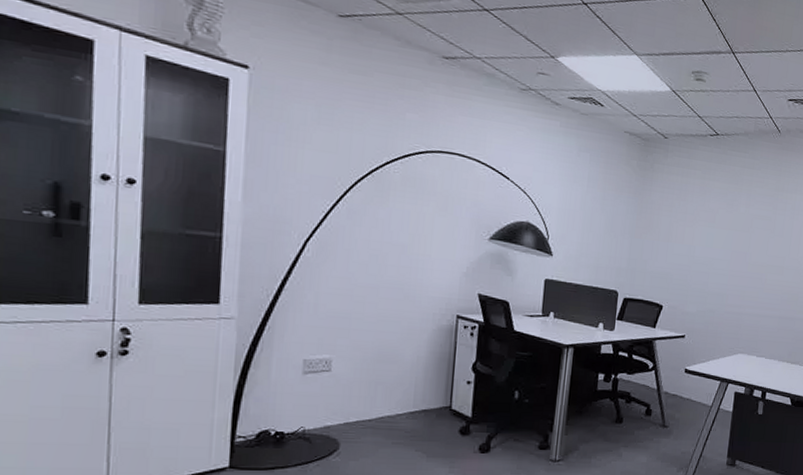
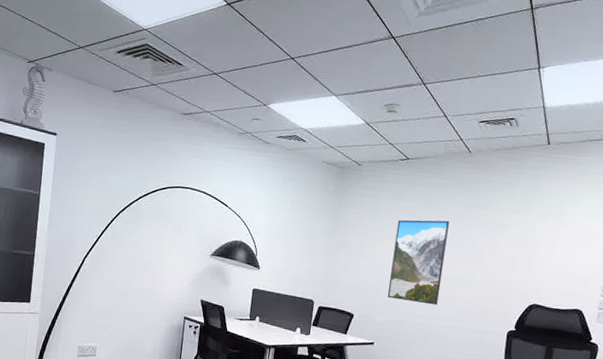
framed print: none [698,201,761,293] -> present [387,220,450,305]

